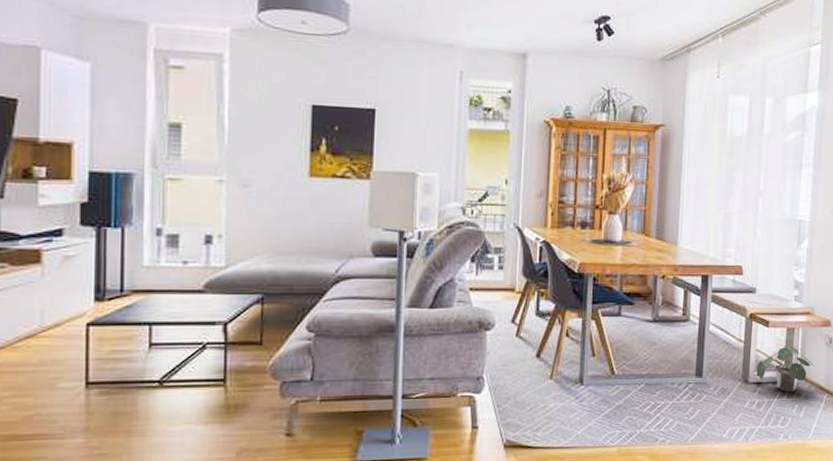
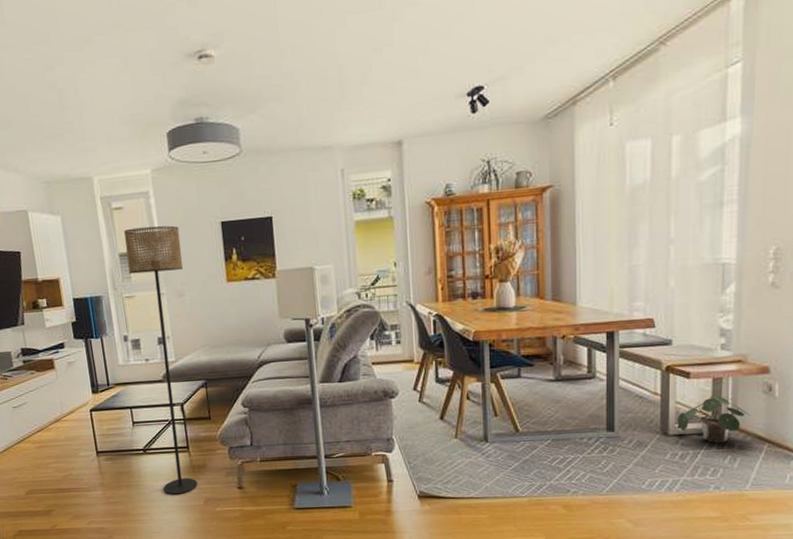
floor lamp: none [178,94,257,444] -> present [124,225,198,495]

